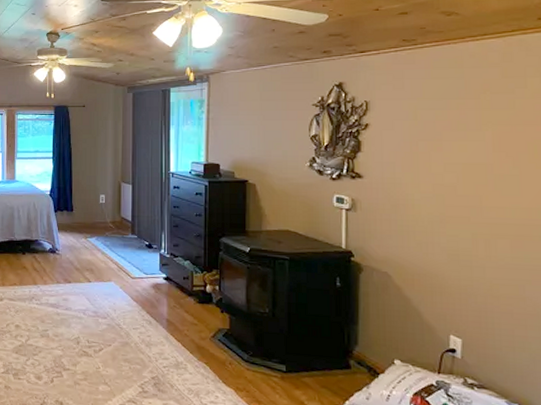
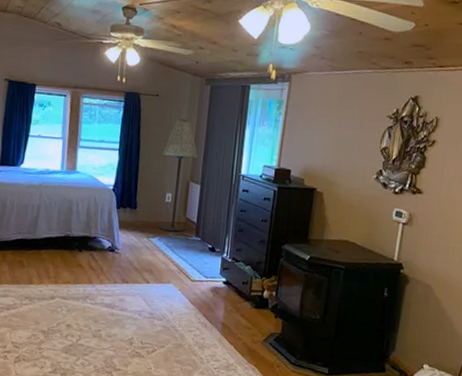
floor lamp: none [92,125,127,231] -> present [160,119,198,233]

